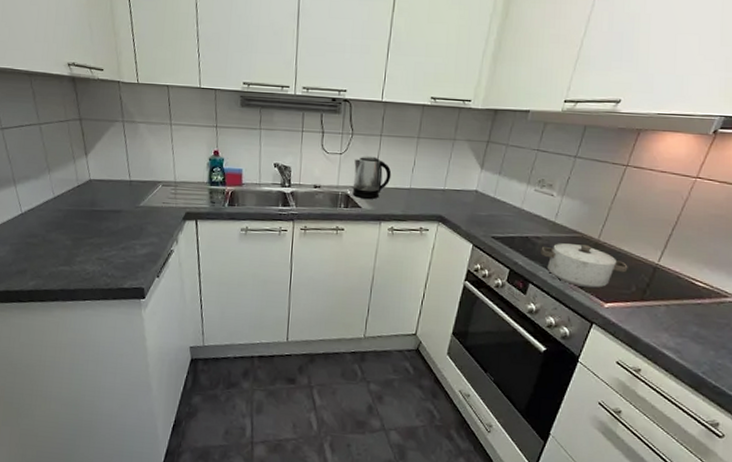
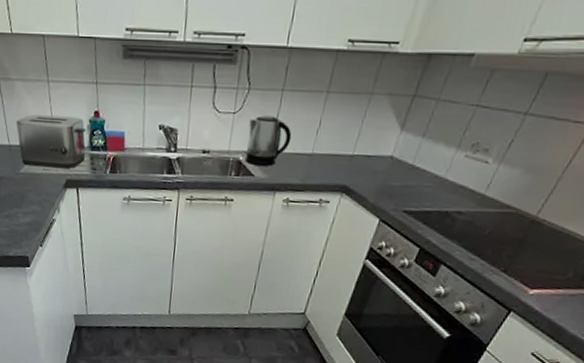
toaster: none [137,153,206,202] -> present [15,114,86,168]
cooking pot: present [541,243,628,289] -> none [460,219,569,273]

